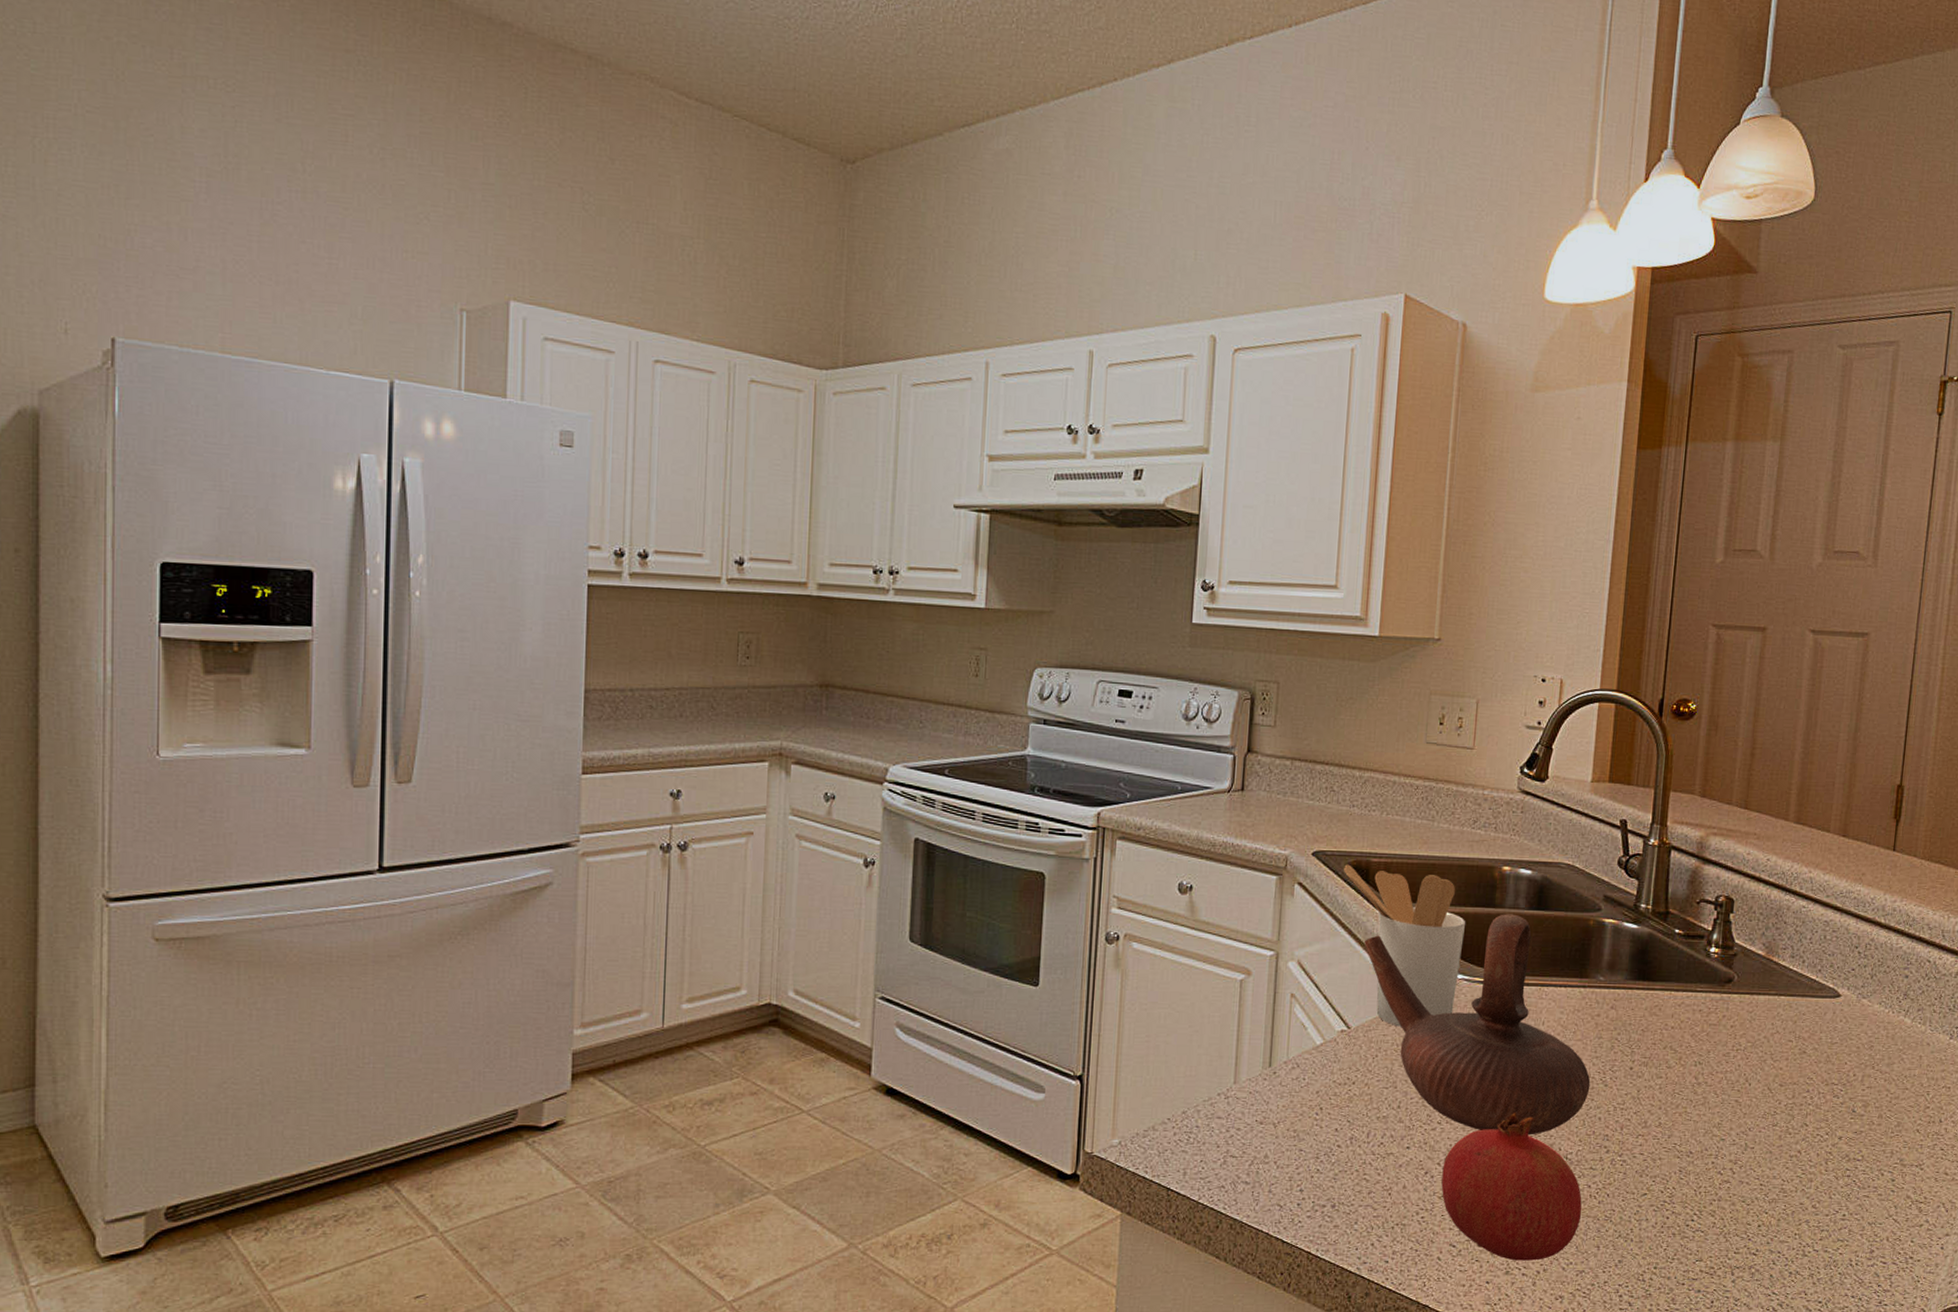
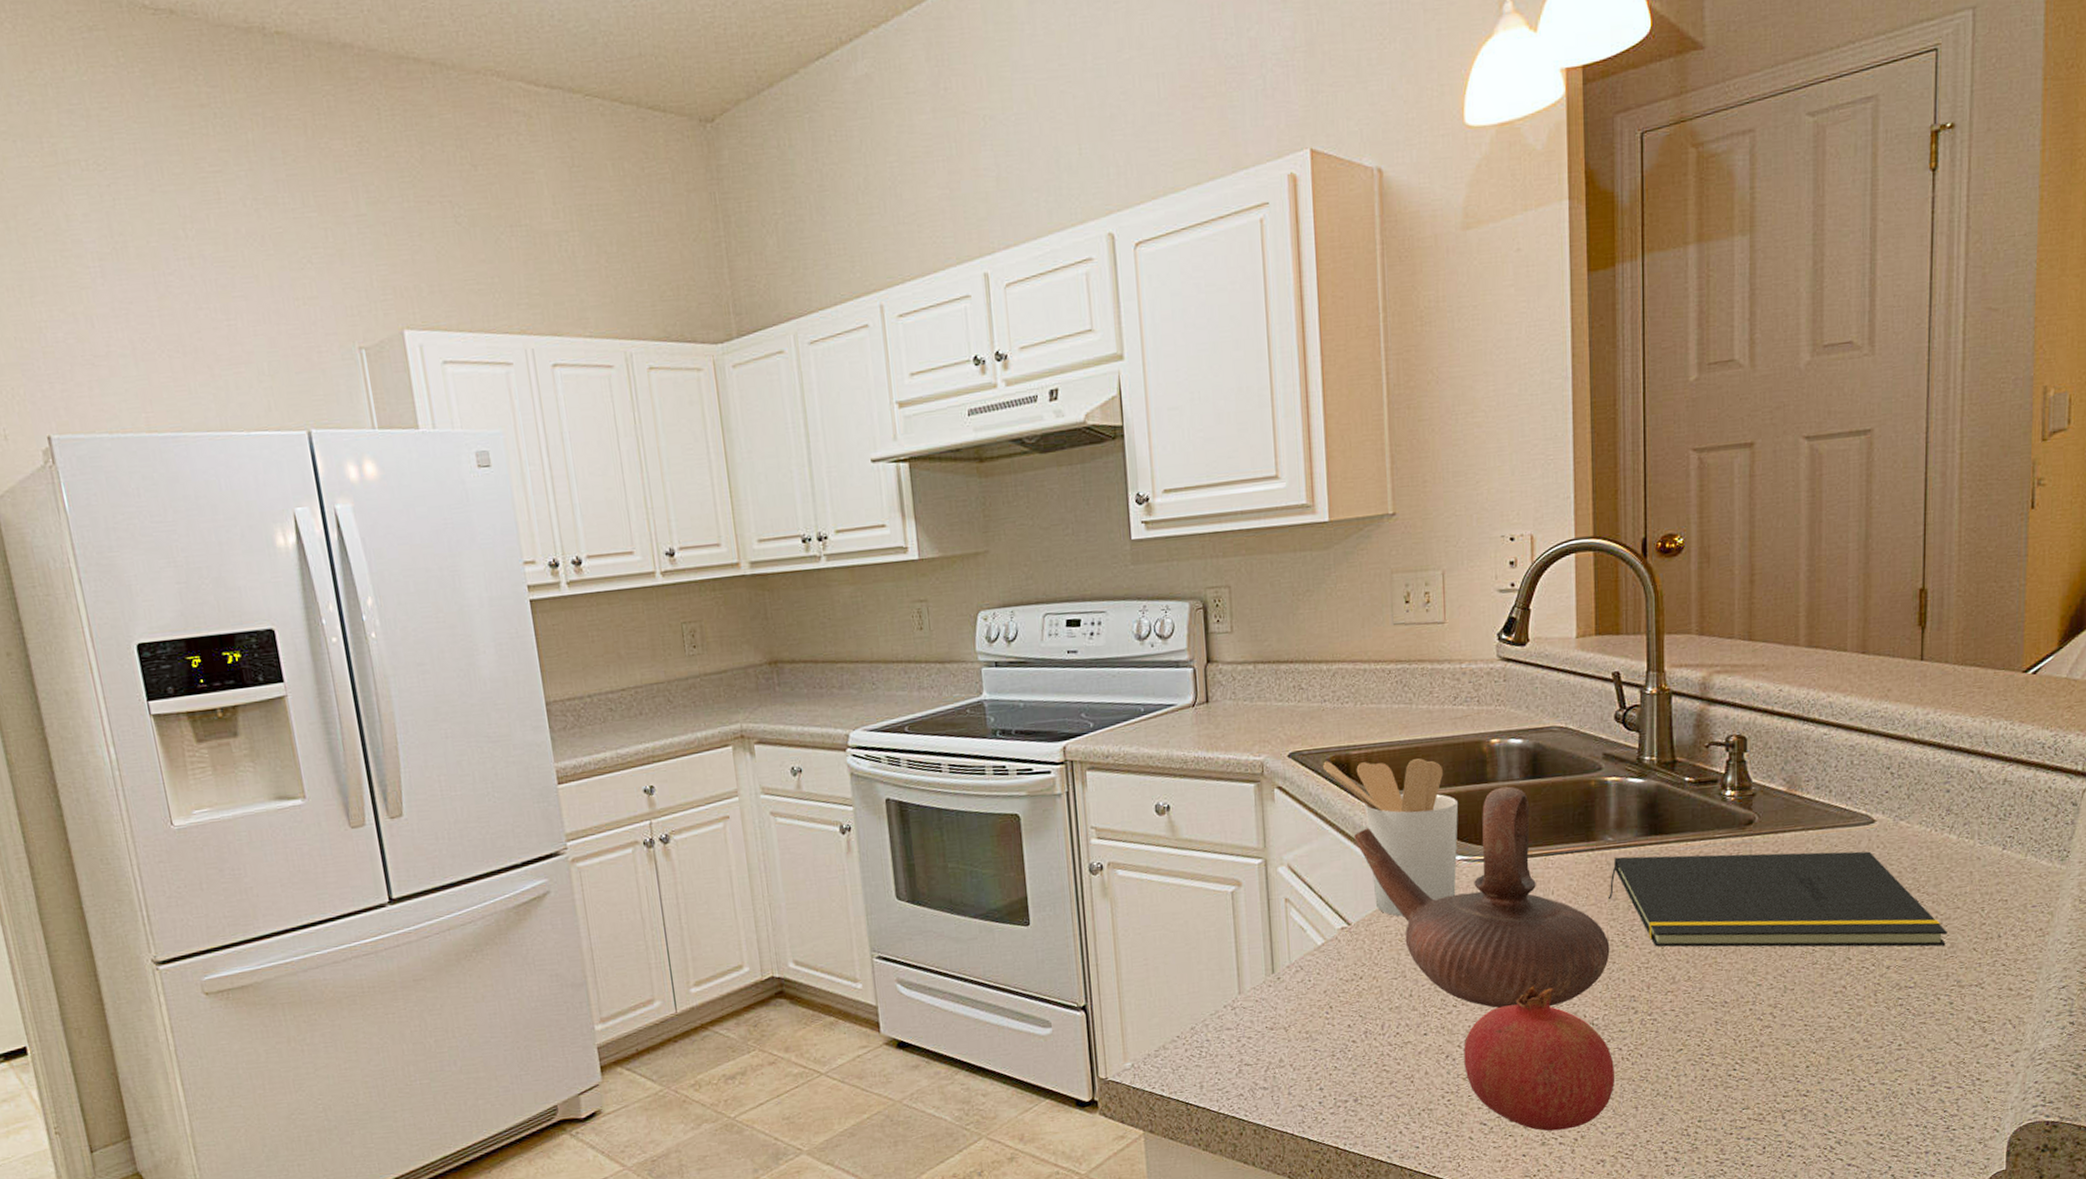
notepad: none [1593,997,1895,1124] -> present [1607,851,1947,947]

